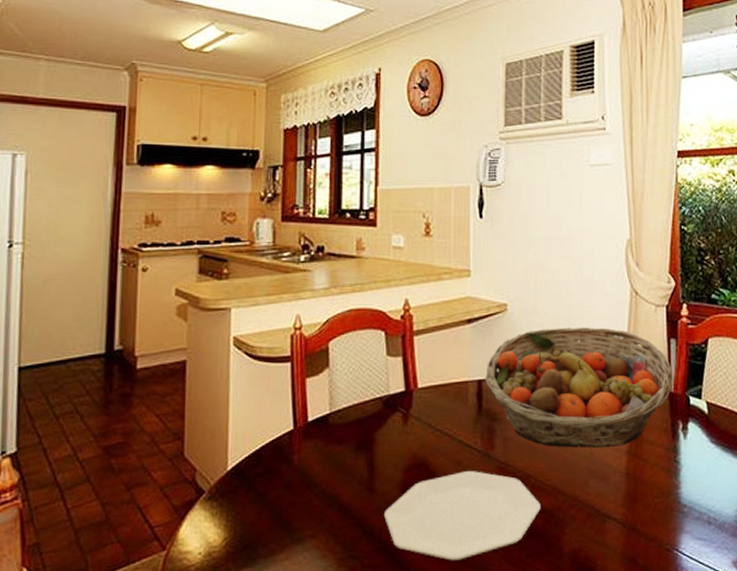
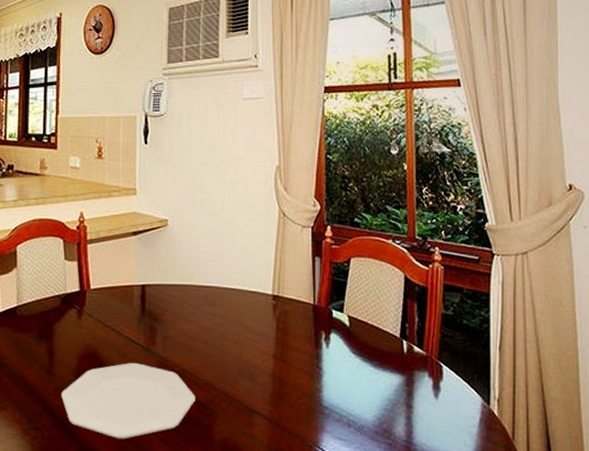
fruit basket: present [485,327,673,448] -> none [148,242,317,351]

